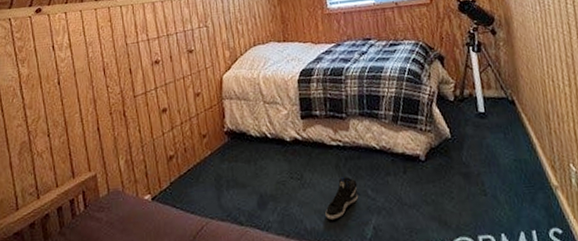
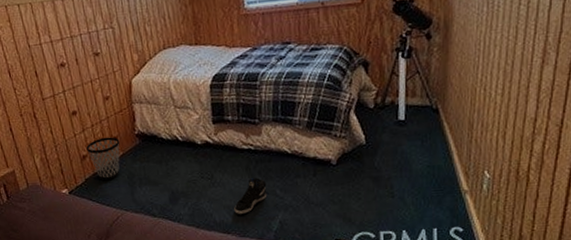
wastebasket: none [174,135,209,185] -> present [86,137,120,181]

